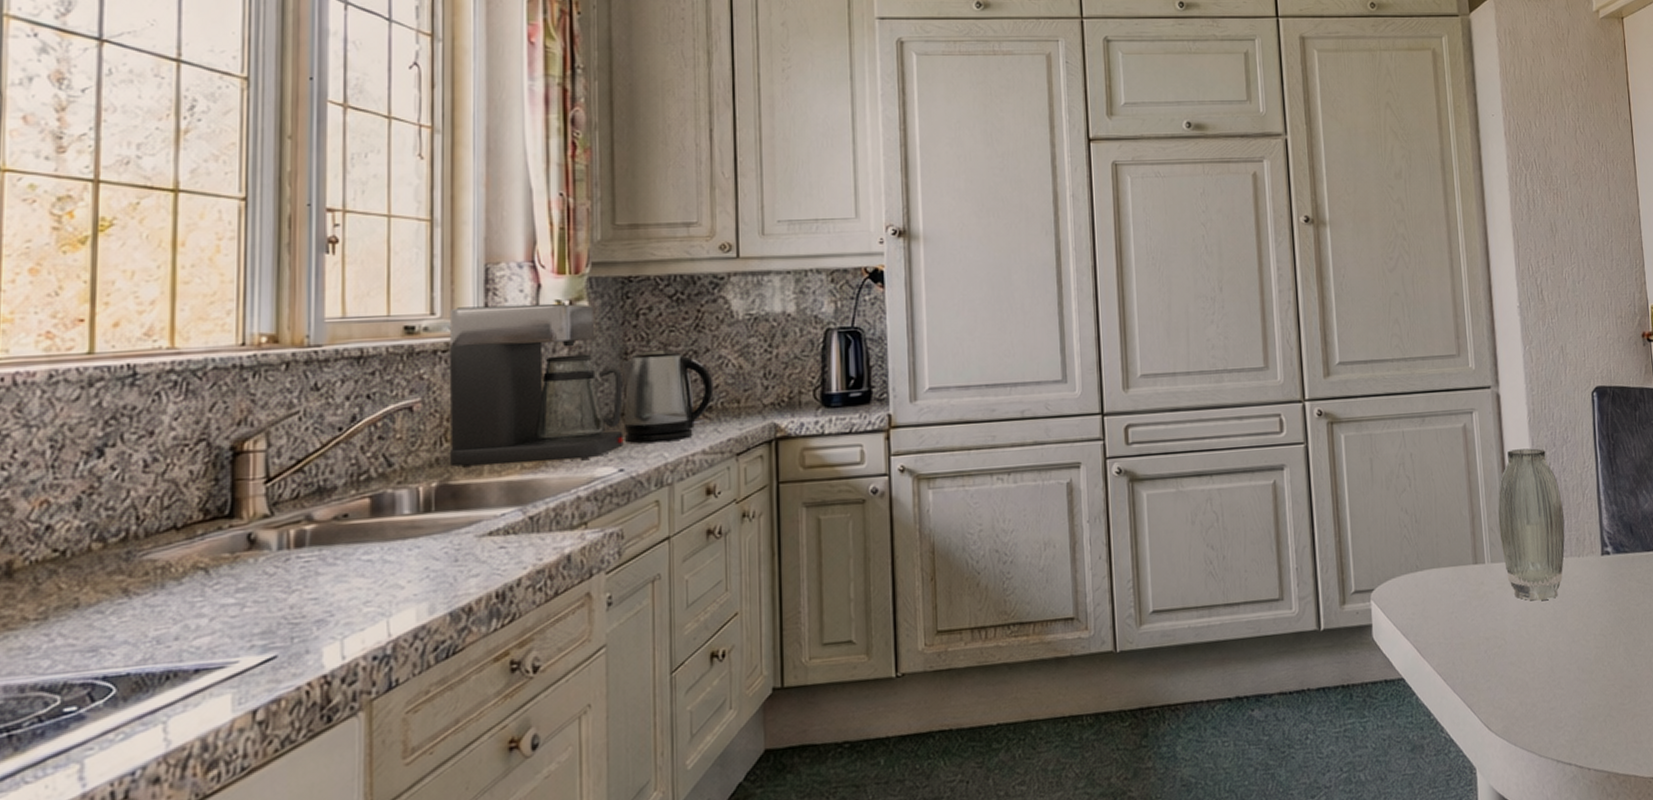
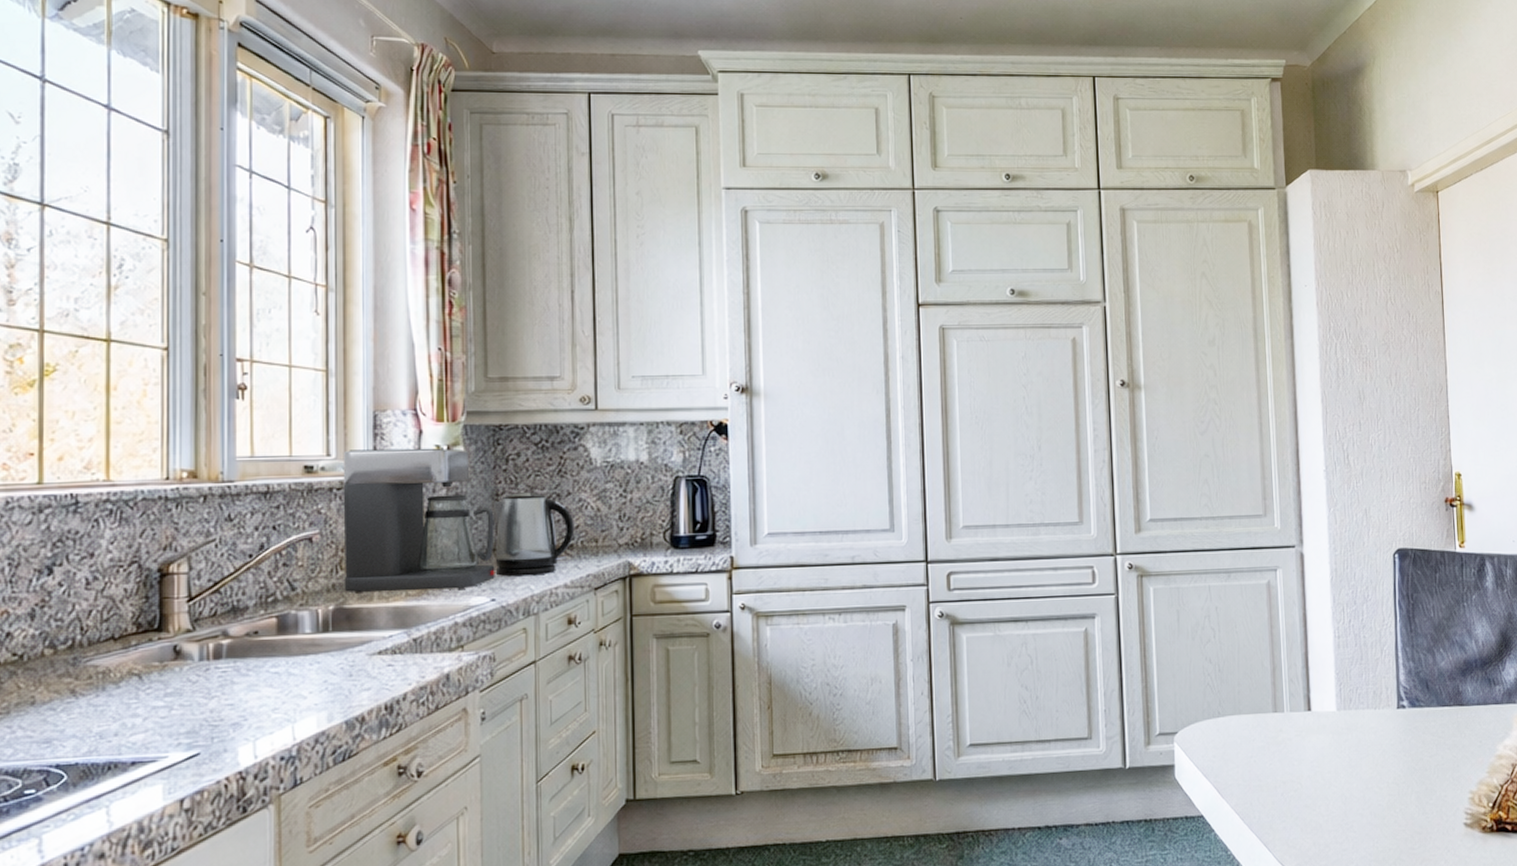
vase: present [1497,448,1565,601] -> none [1298,605,1363,749]

